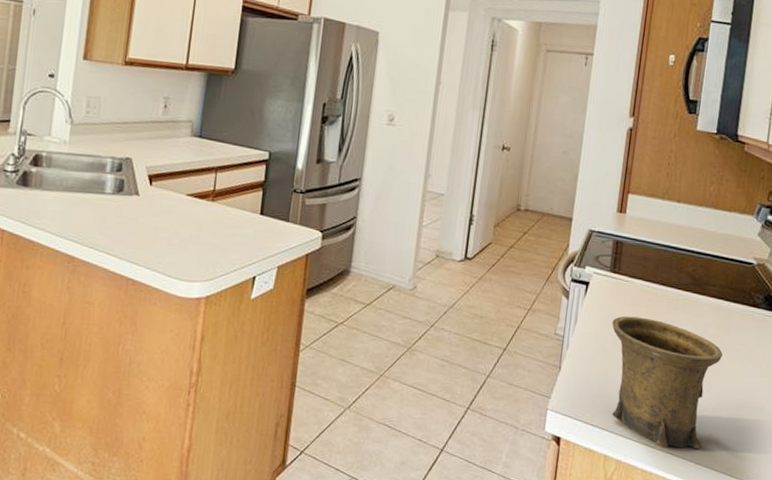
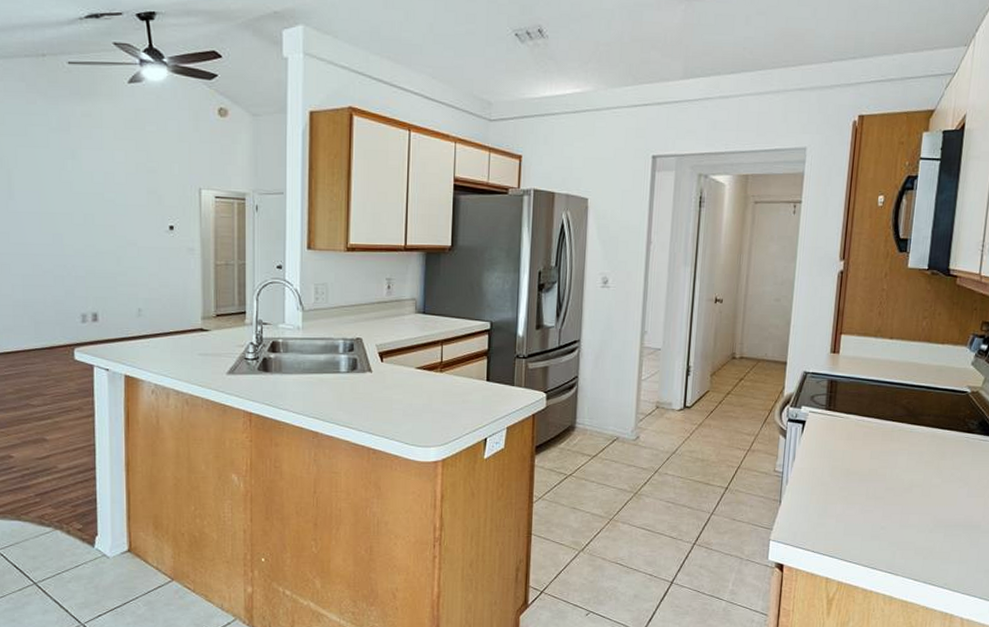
mug: present [612,316,723,449] -> none [829,450,938,567]

